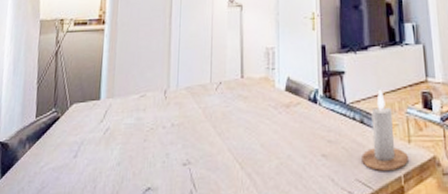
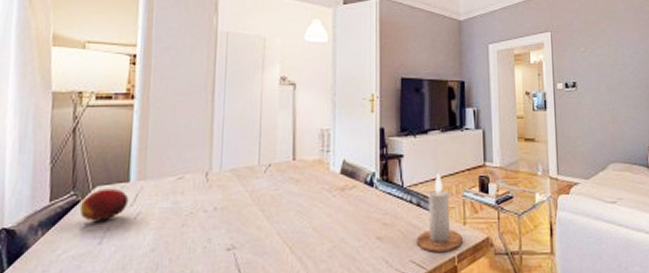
fruit: none [59,105,100,136] -> present [79,188,129,221]

